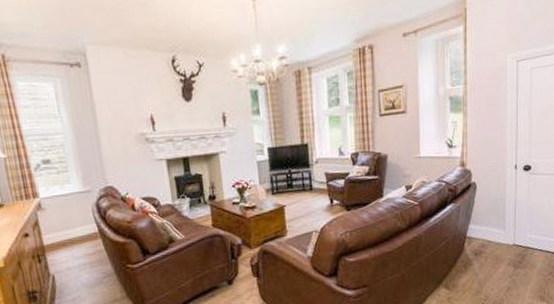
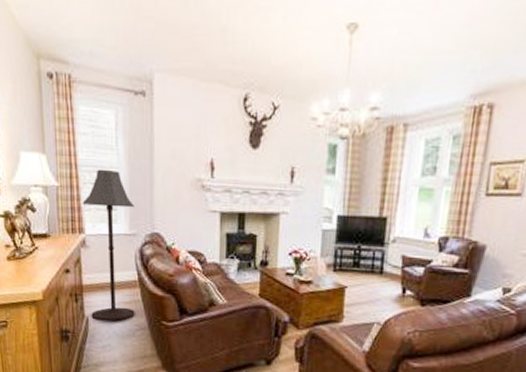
floor lamp: none [32,135,100,276] -> present [82,169,135,322]

